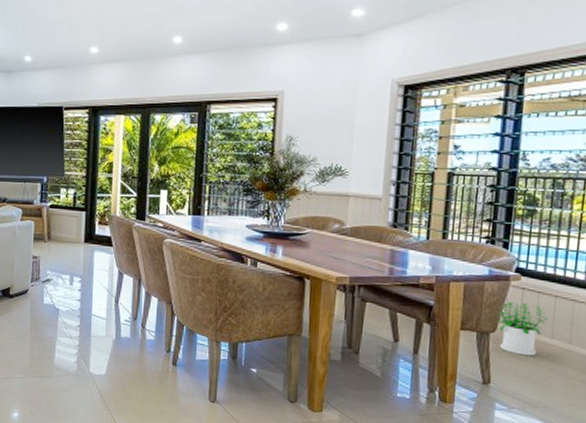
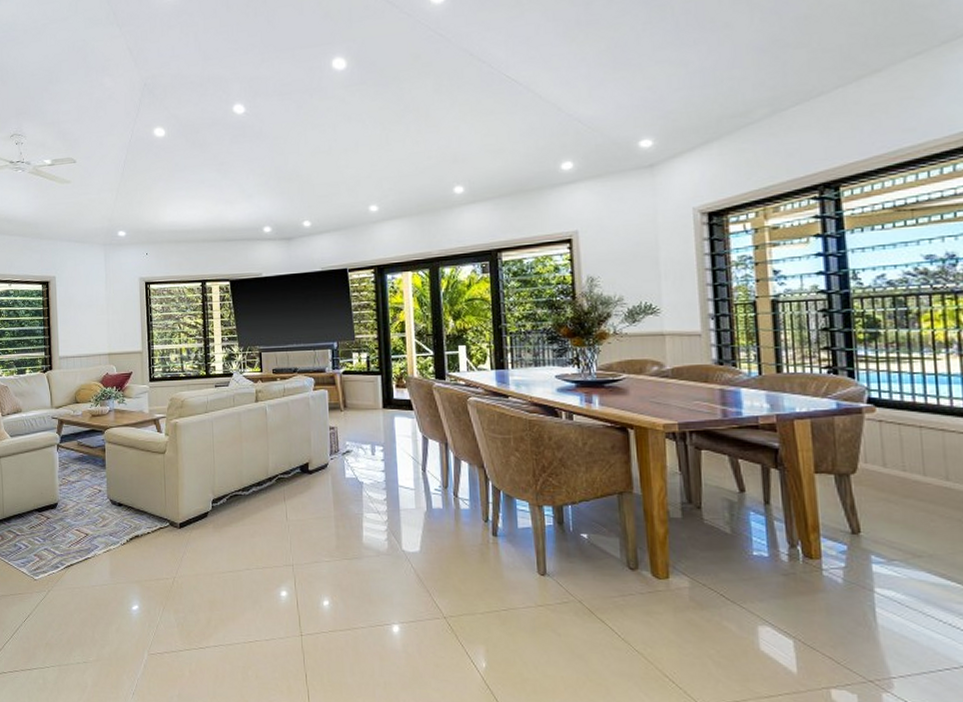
potted plant: present [496,301,548,356] -> none [855,436,916,498]

